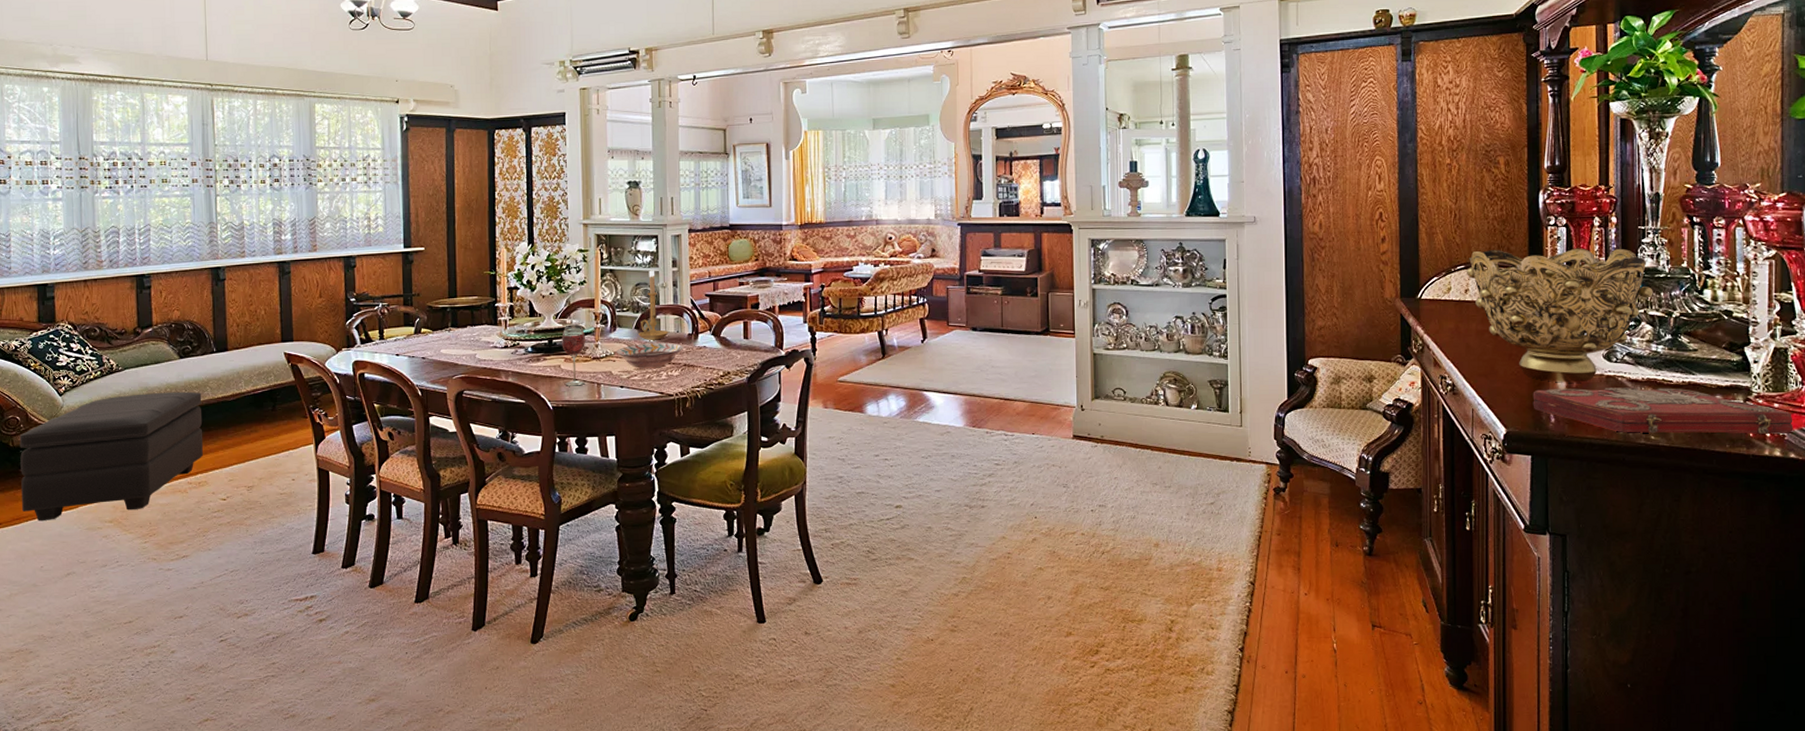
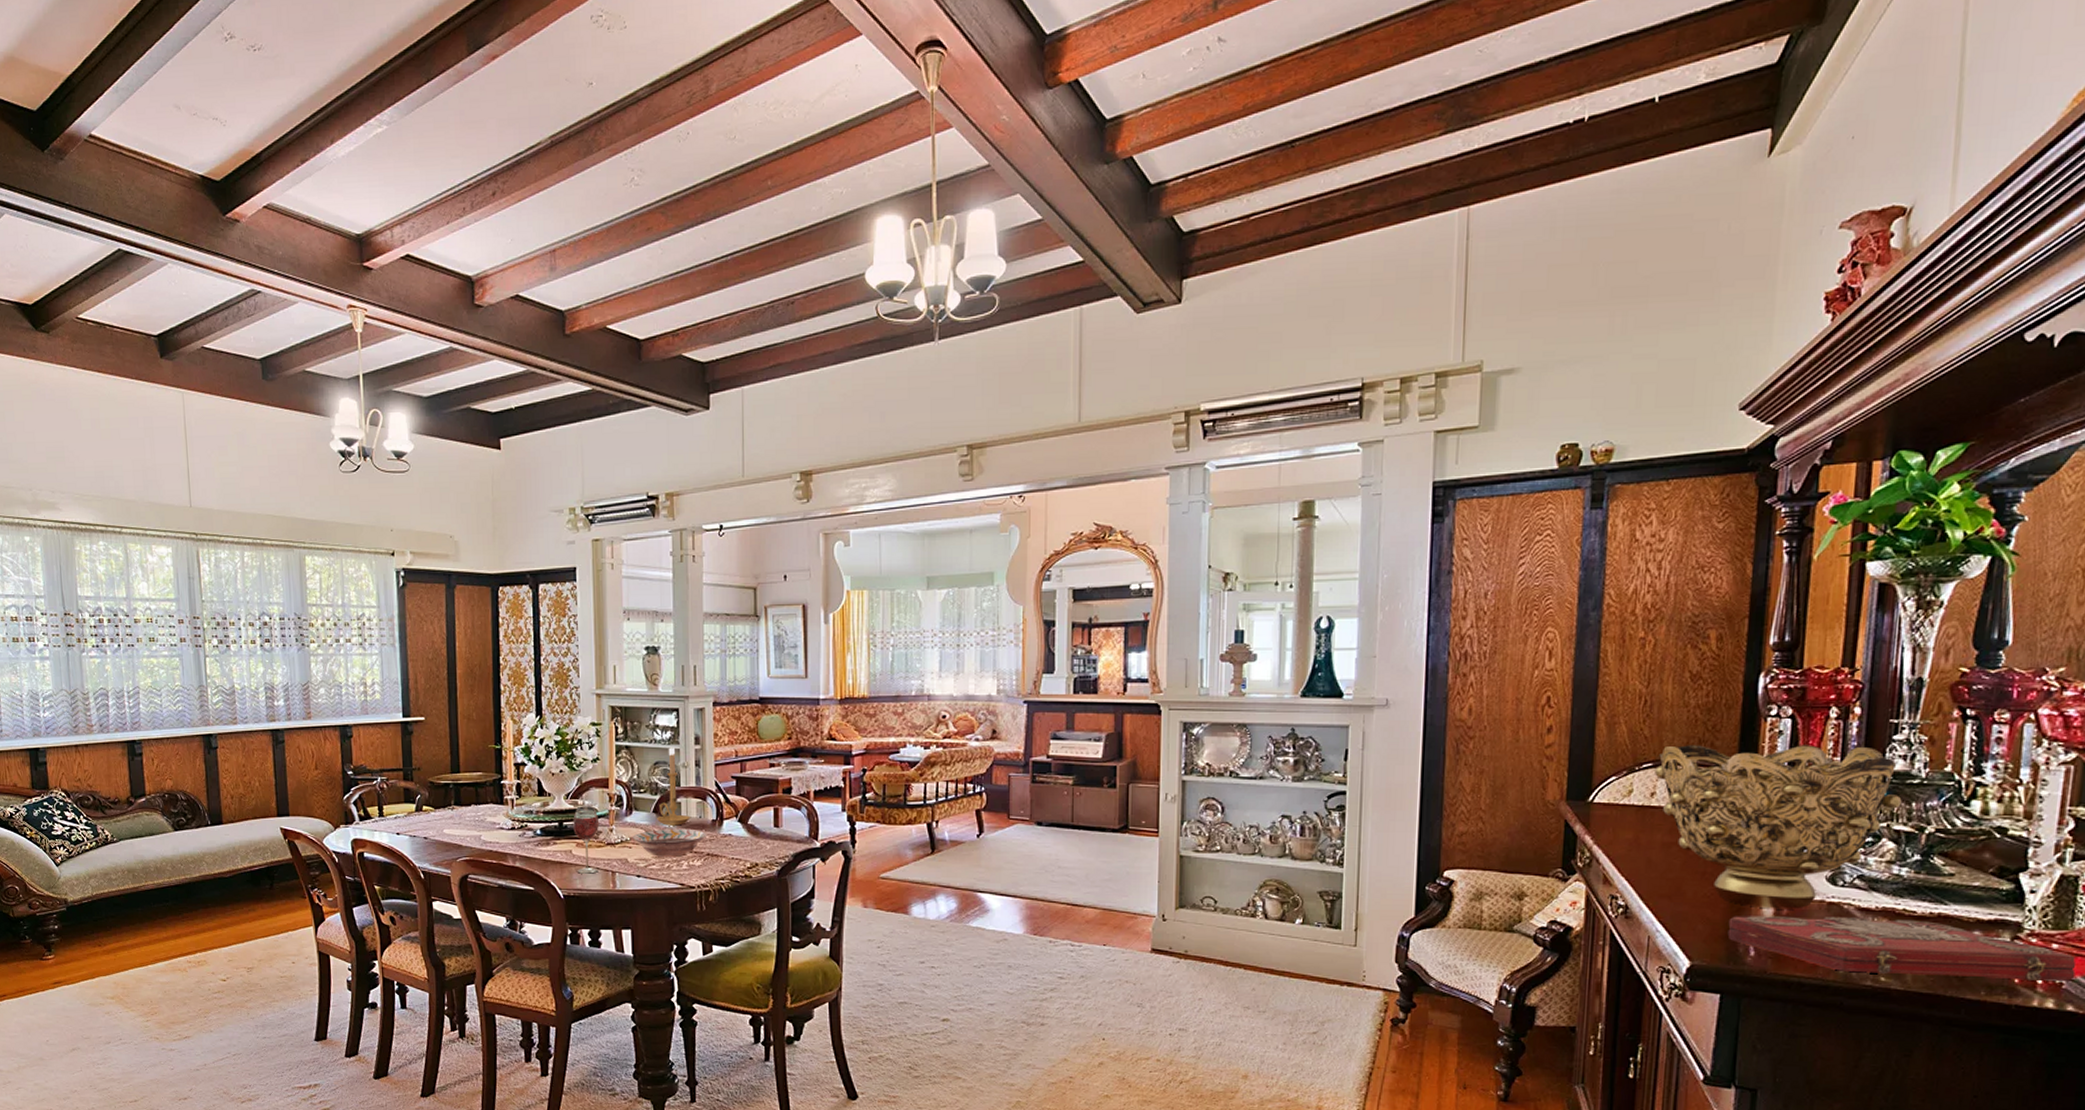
footstool: present [19,391,203,522] -> none [19,866,201,995]

